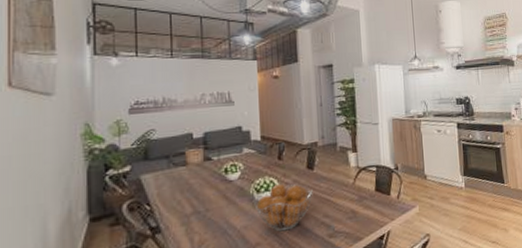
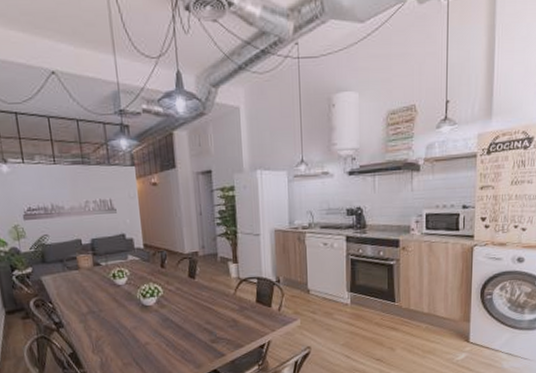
fruit basket: present [254,183,313,232] -> none [141,290,195,334]

